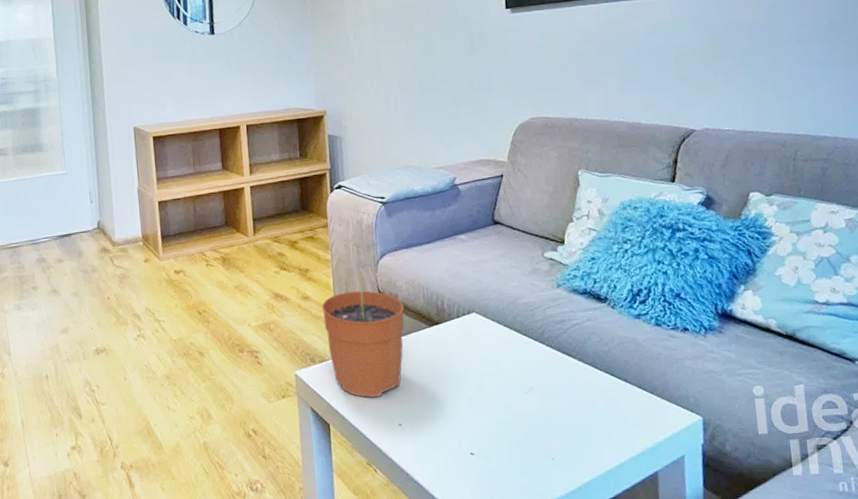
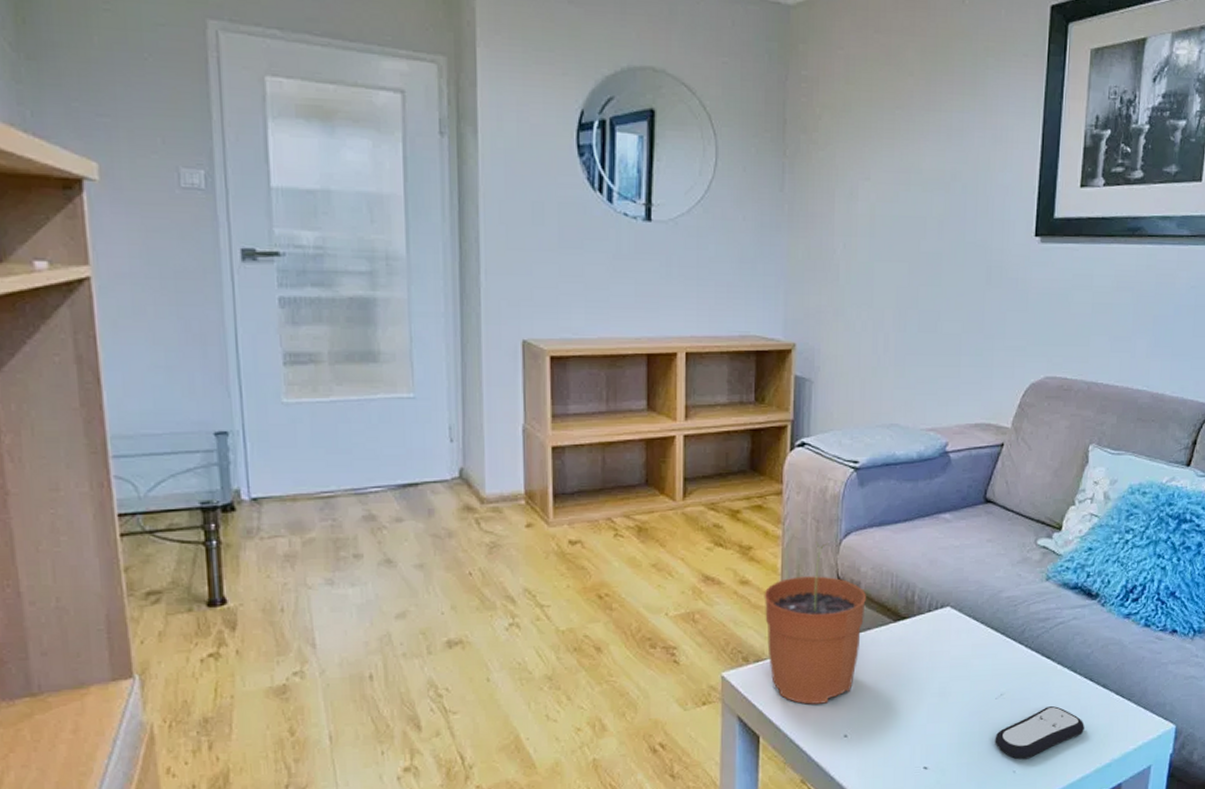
remote control: none [530,399,613,448] -> present [994,706,1084,760]

